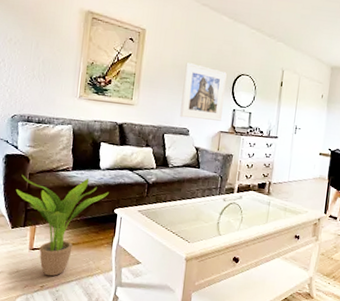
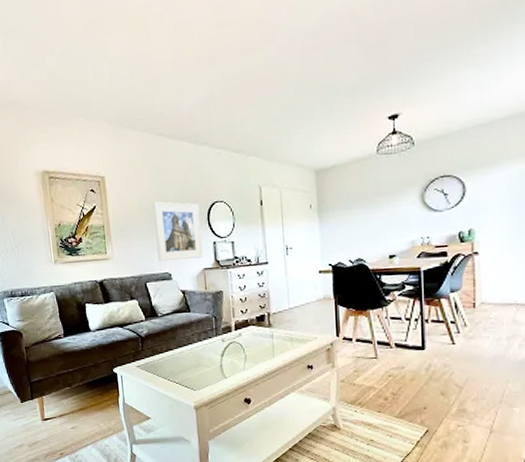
potted plant: present [15,174,109,277] -> none [16,342,104,443]

